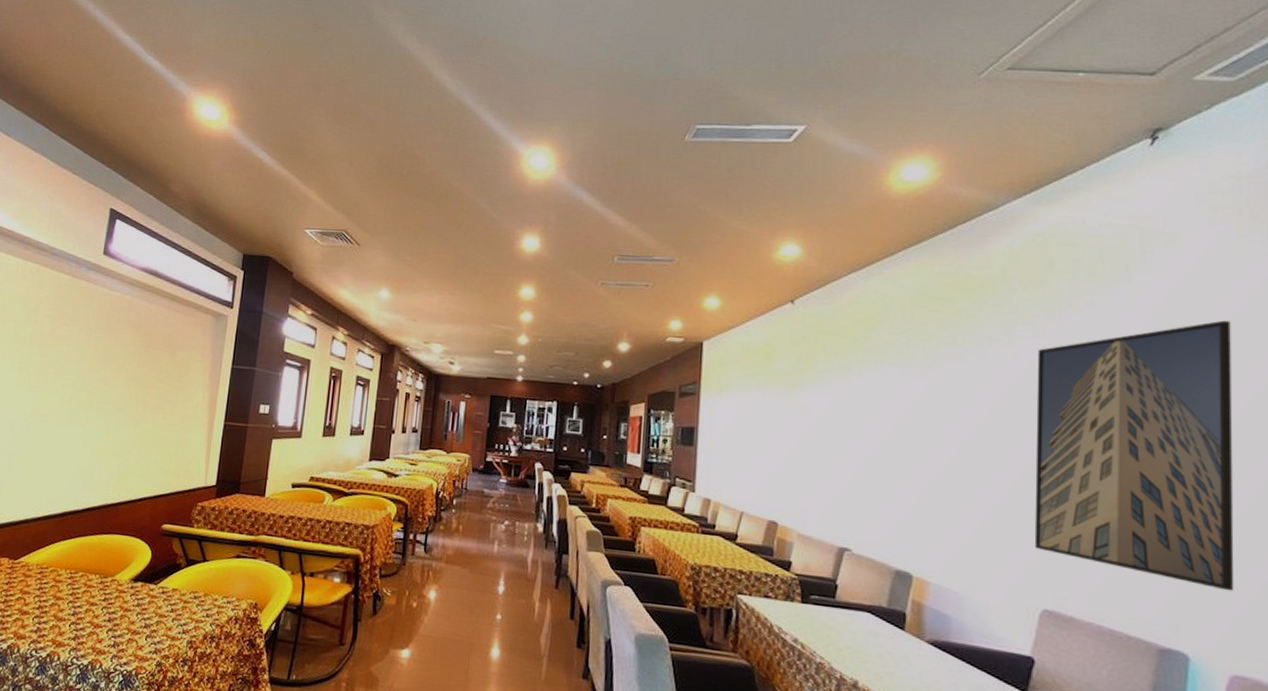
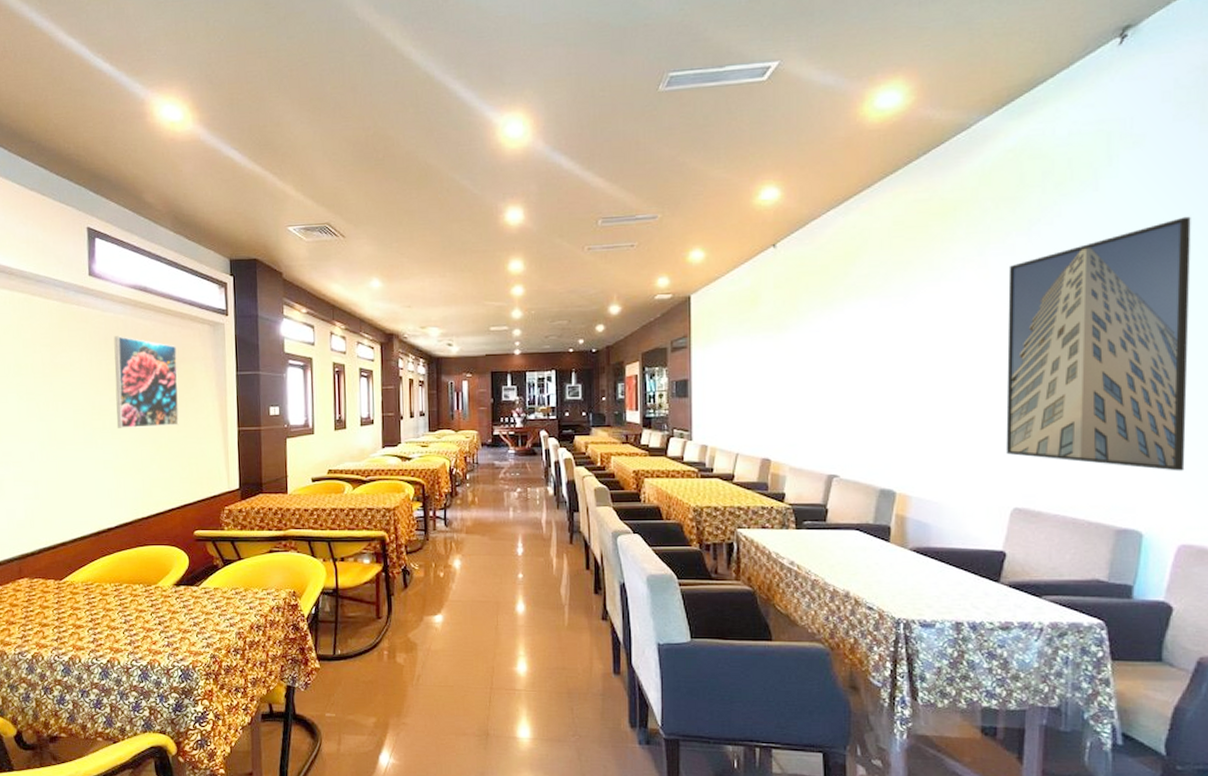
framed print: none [103,316,176,412] -> present [114,336,179,428]

